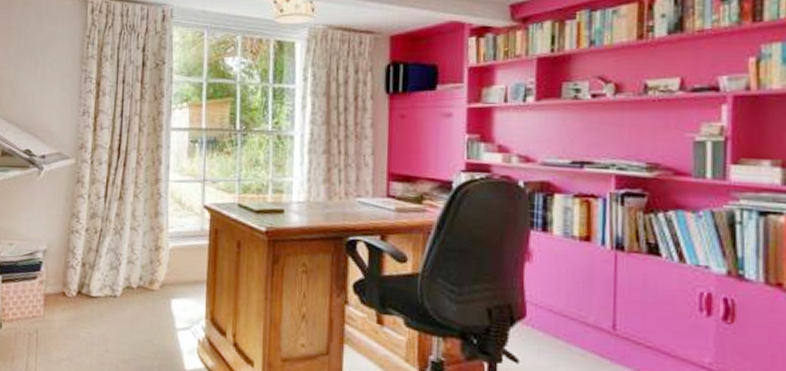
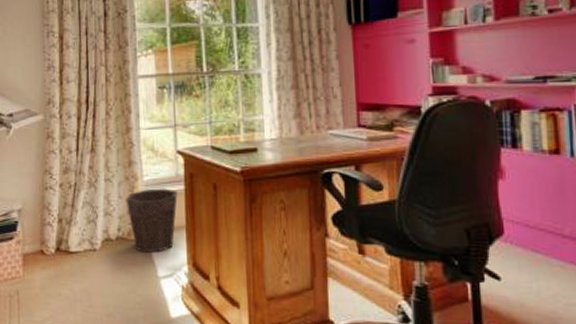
waste bin: none [149,241,201,305] -> present [125,188,178,253]

